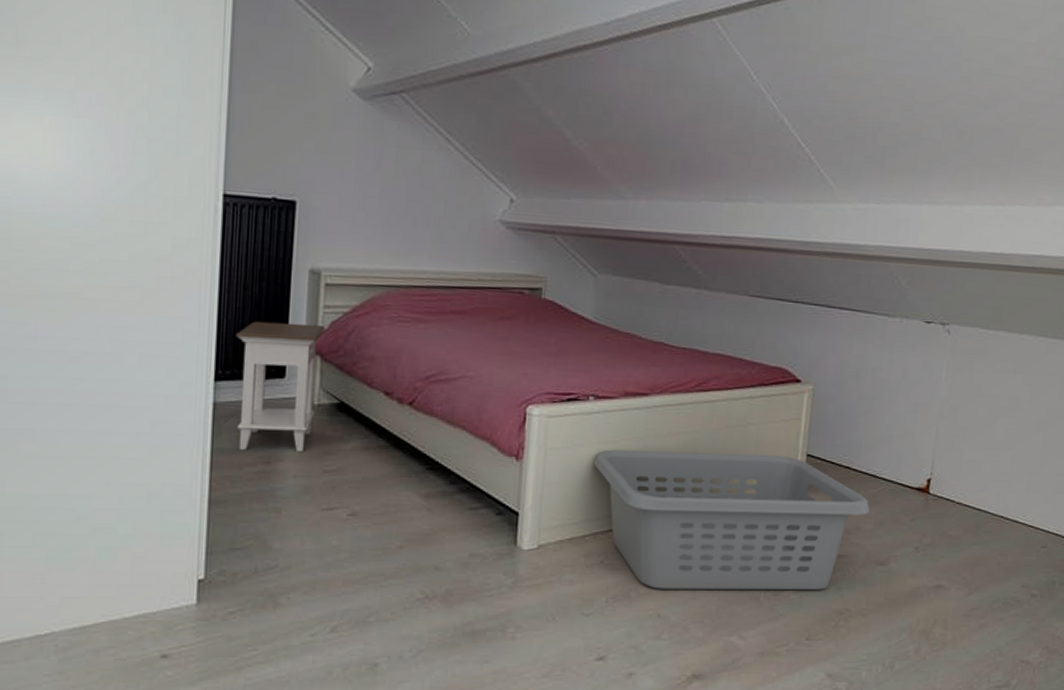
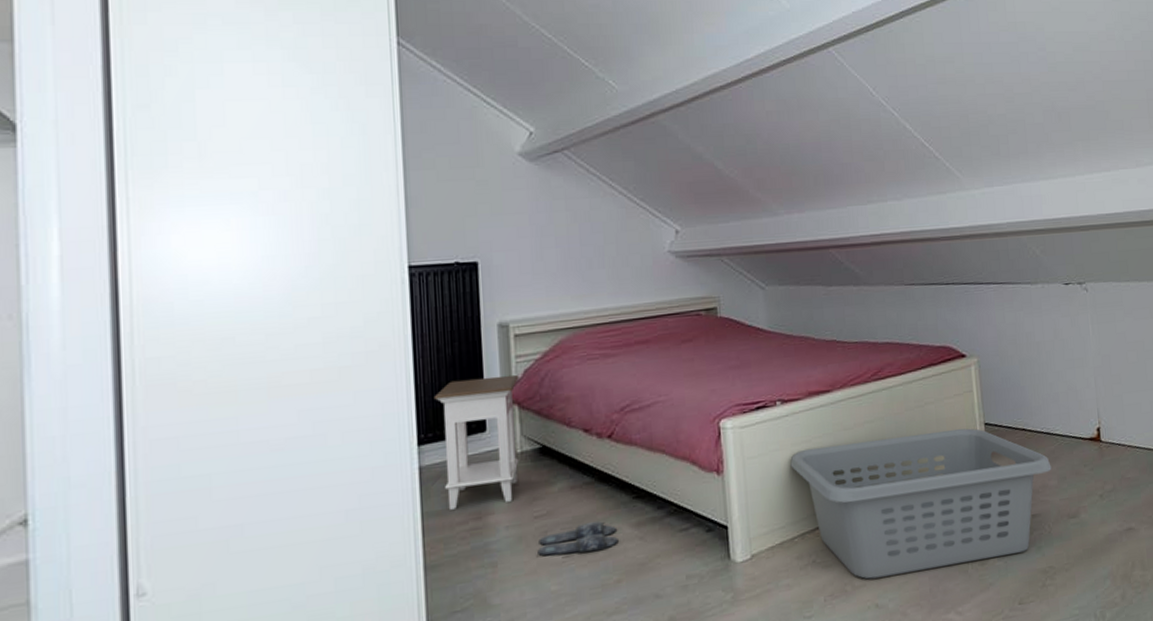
slippers: none [323,485,406,515] -> present [537,521,619,557]

